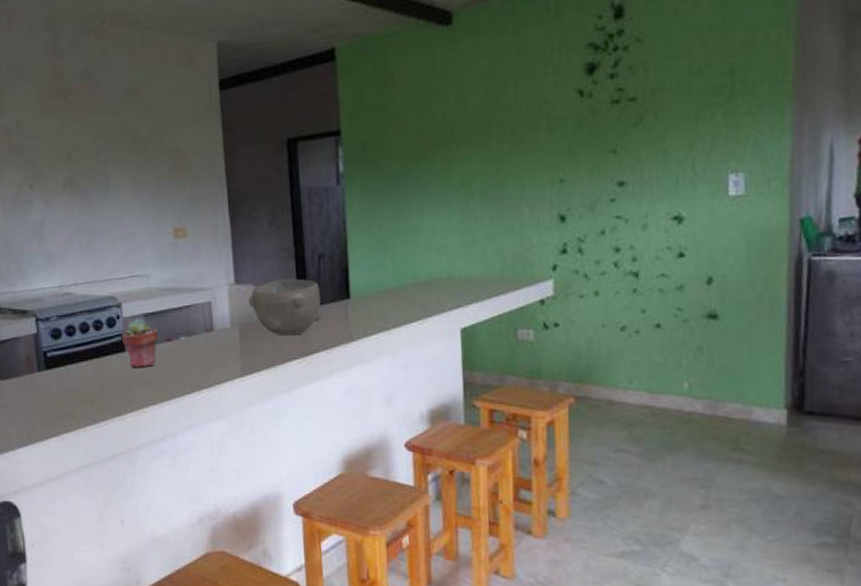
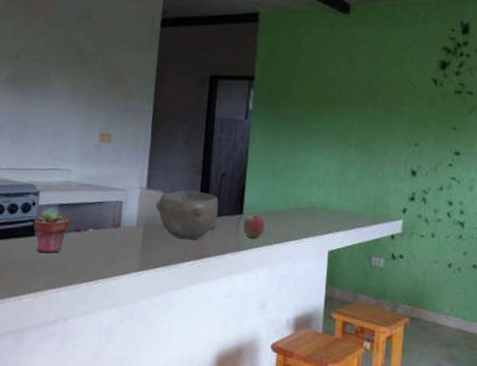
apple: none [352,297,379,325] -> present [243,214,265,238]

